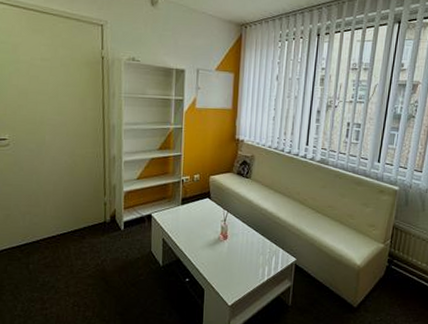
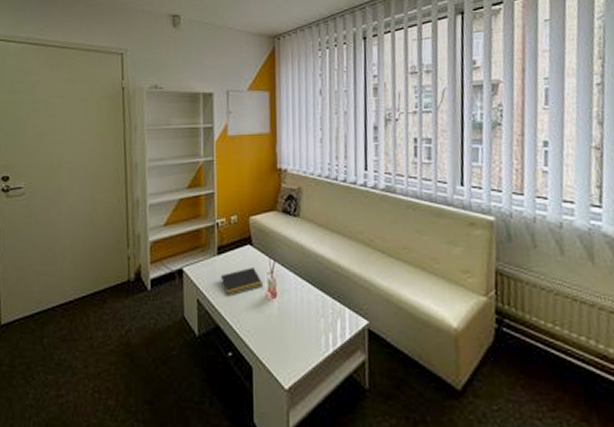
notepad: none [182,216,218,237] -> present [220,268,264,297]

